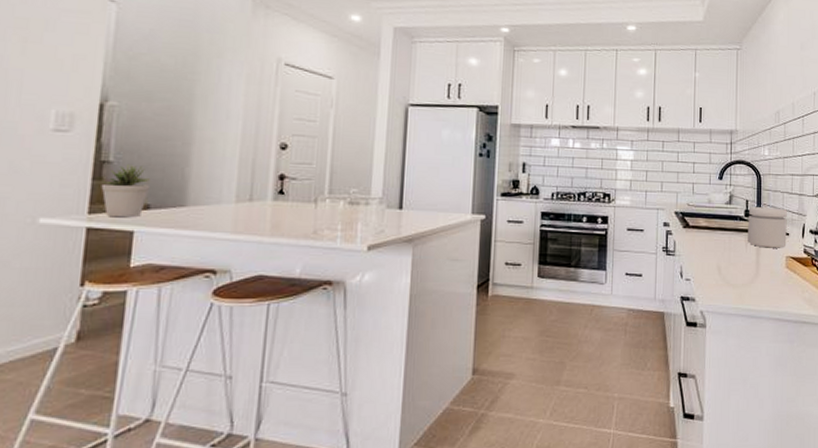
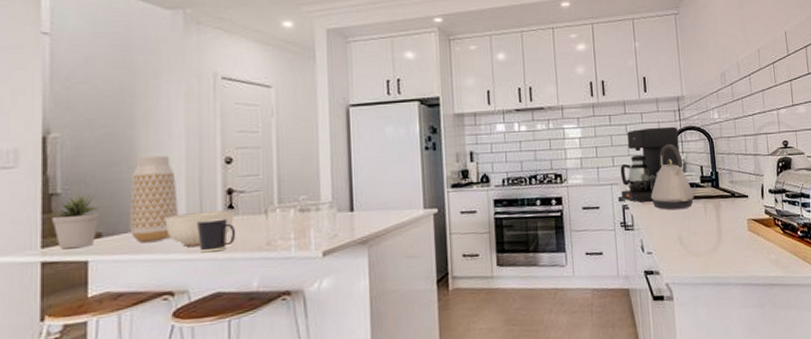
vase: none [178,134,230,219] -> present [129,155,178,242]
bowl: none [213,194,284,227] -> present [164,210,234,247]
mug: none [245,202,284,235] -> present [197,218,236,253]
coffee maker: none [666,157,728,230] -> present [620,126,680,203]
kettle: none [694,175,737,241] -> present [650,143,695,211]
jar: present [747,207,787,248] -> none [704,170,747,213]

